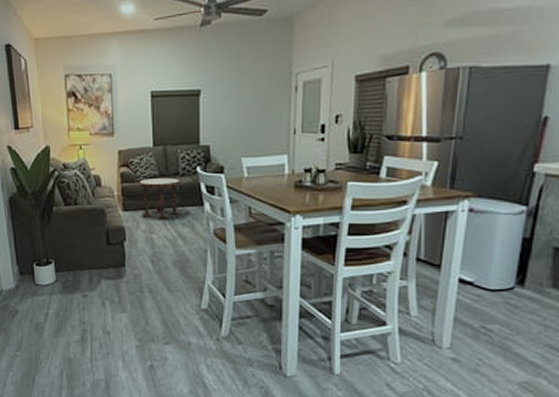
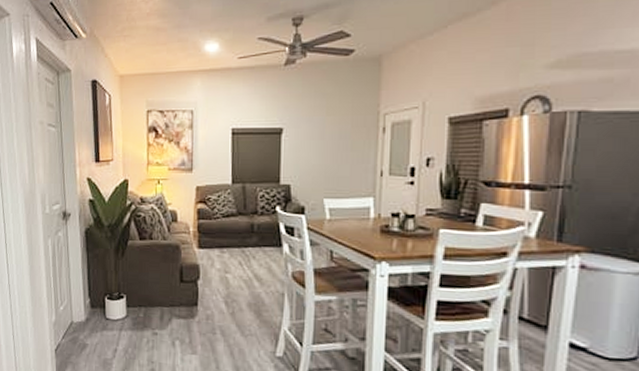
side table: present [139,177,181,219] -> none [216,215,259,259]

